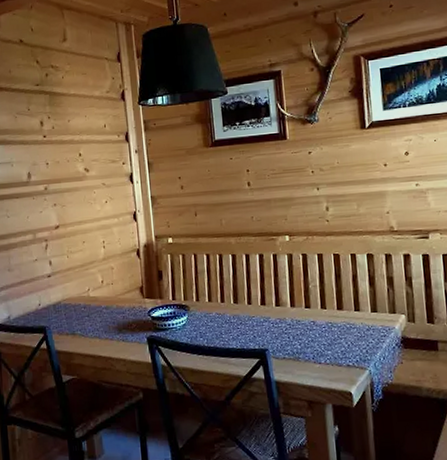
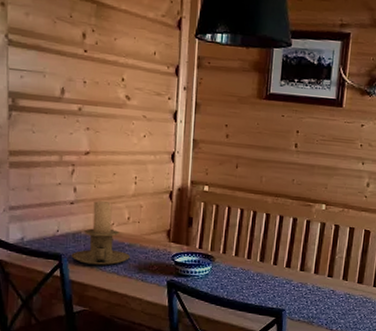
candle holder: none [54,269,108,333] -> present [71,201,130,266]

